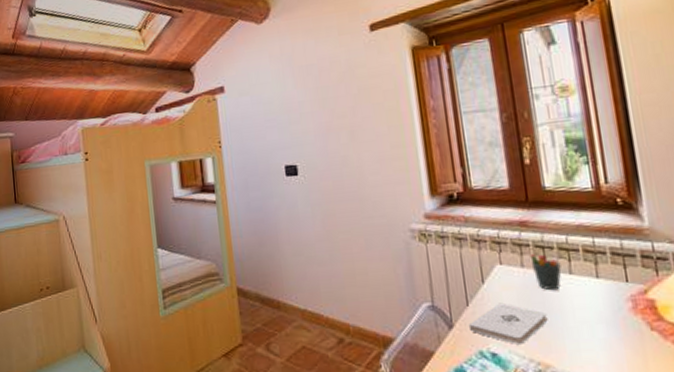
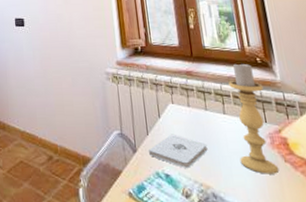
pen holder: present [529,251,562,291] -> none [194,95,218,127]
candle holder: none [577,205,643,347] -> present [228,62,280,174]

